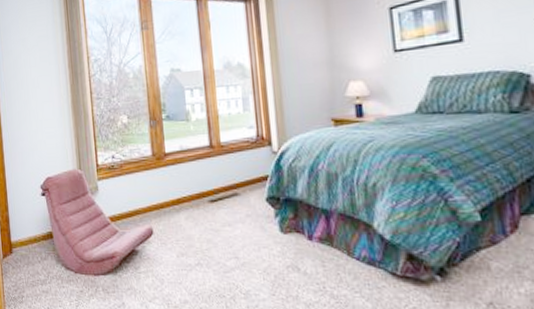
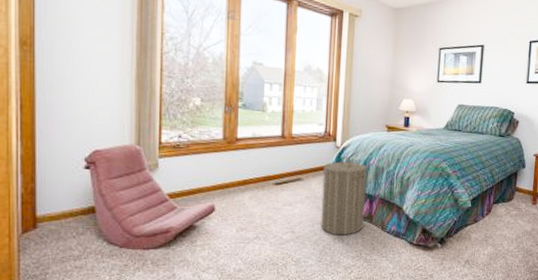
laundry hamper: none [261,163,322,263] -> present [320,156,367,236]

